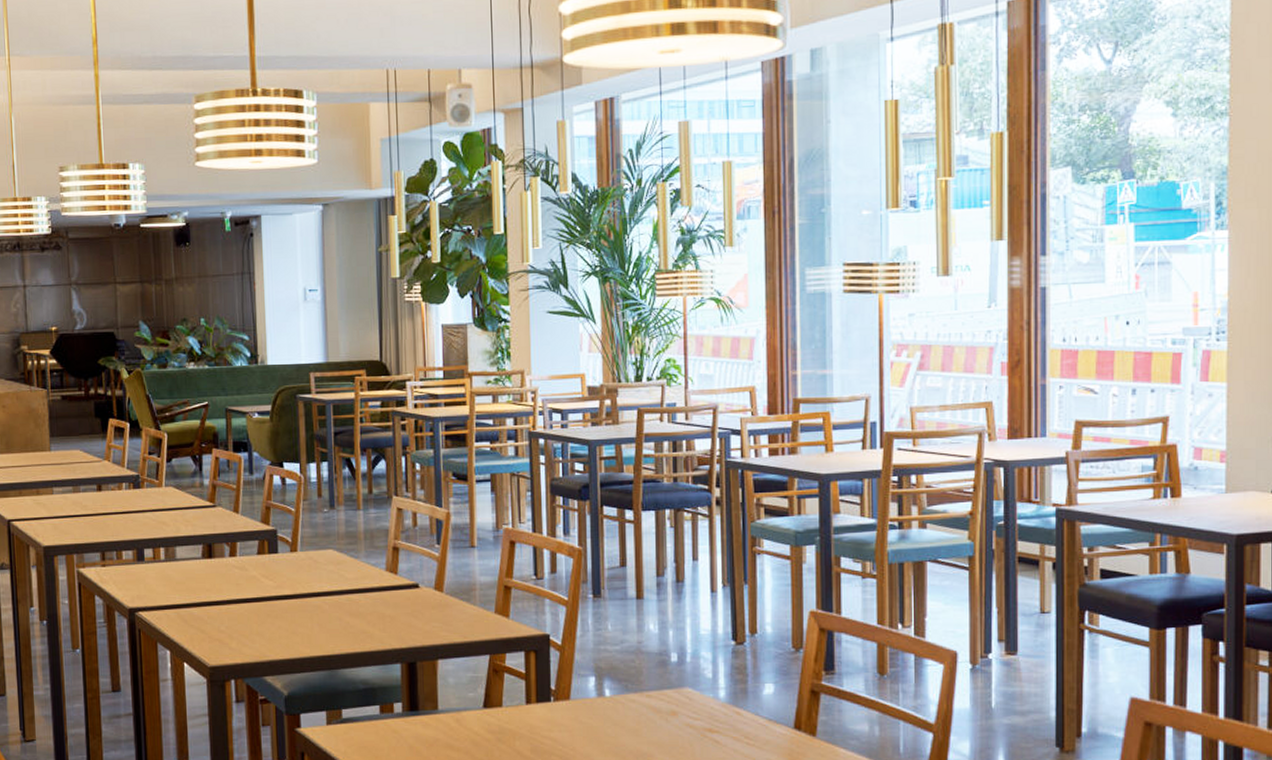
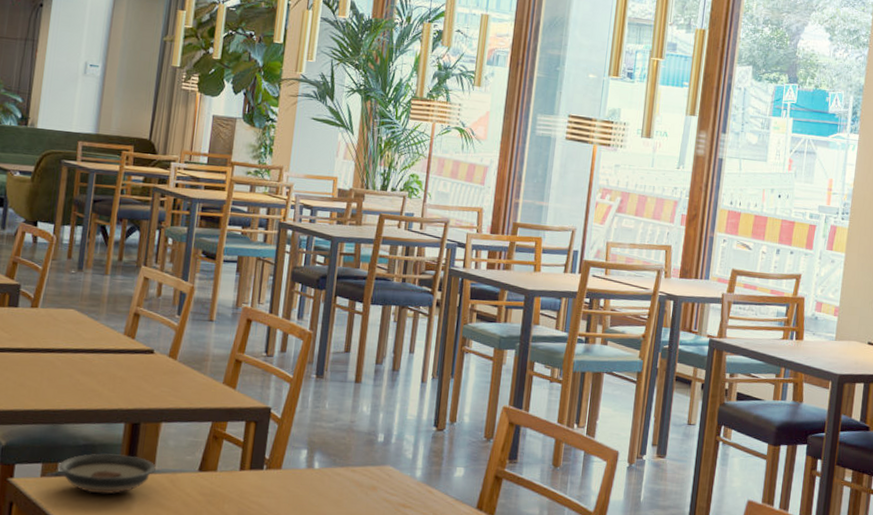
saucer: none [343,696,439,739] -> present [59,453,156,494]

